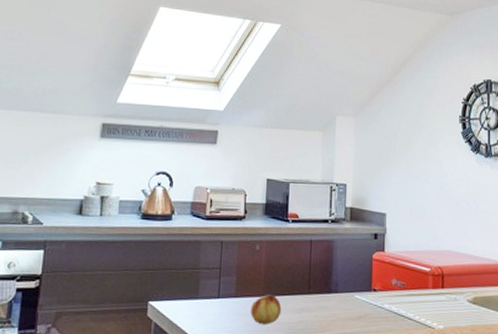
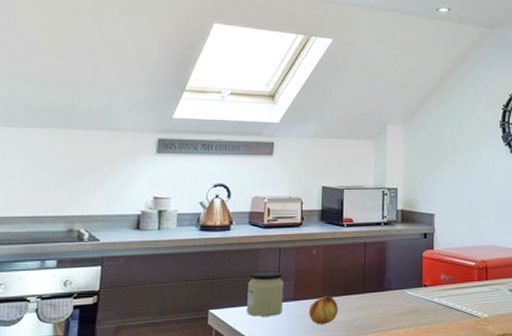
jar: none [185,264,226,312] -> present [246,271,285,317]

